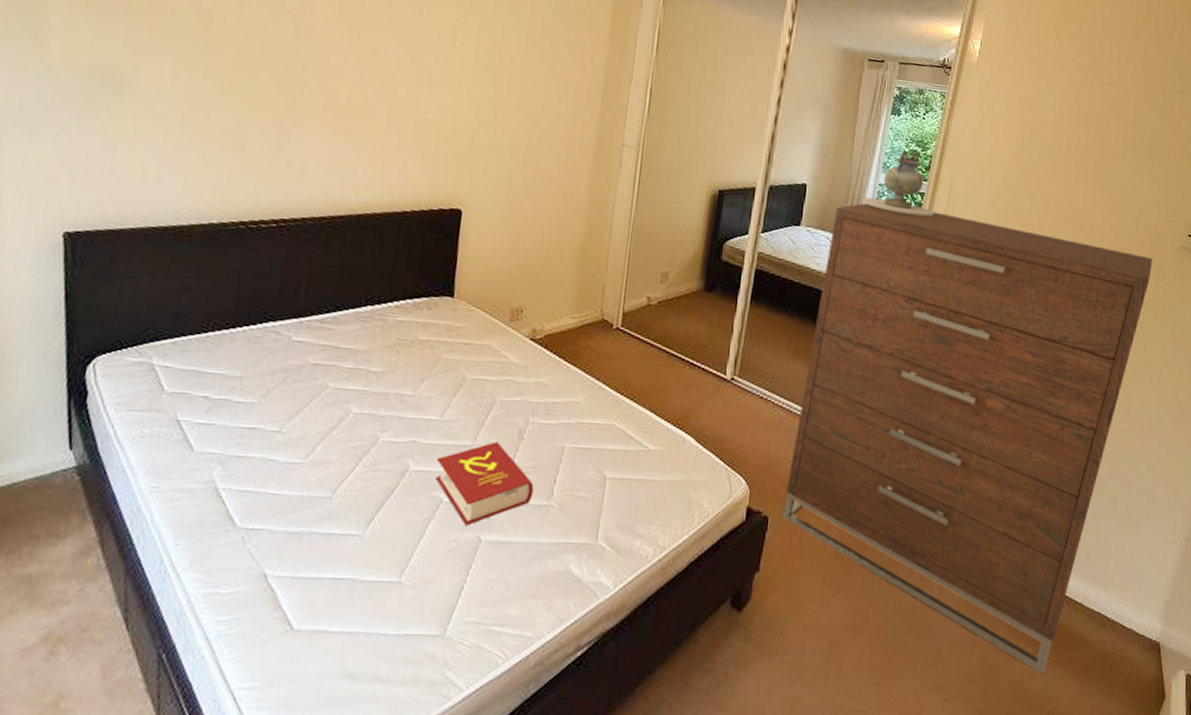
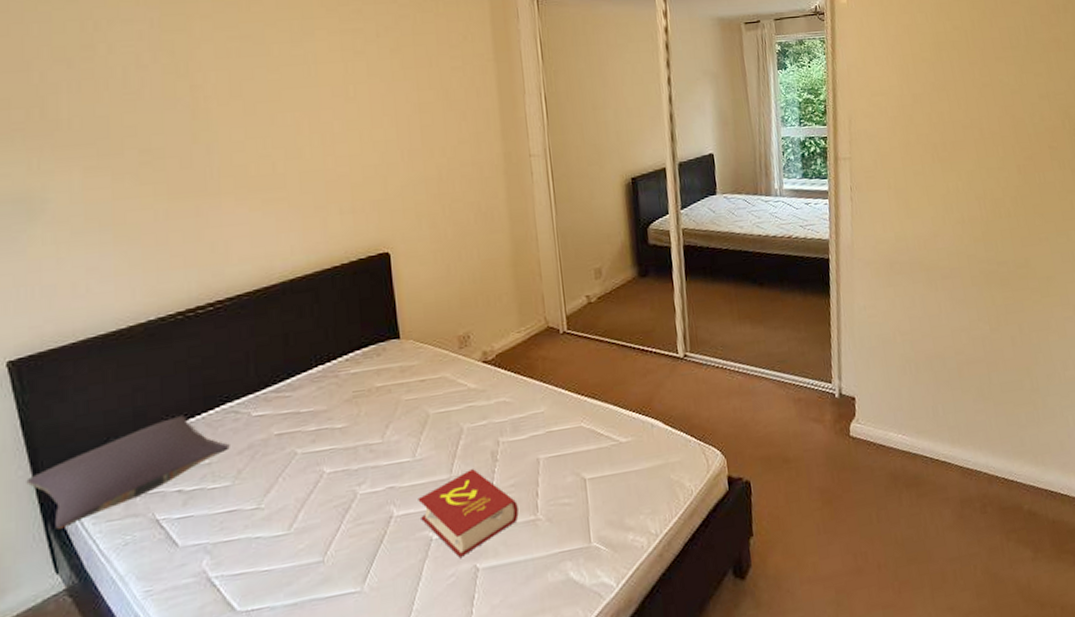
pillow: none [58,324,264,407] -> present [26,416,230,529]
dresser: present [783,203,1153,674] -> none [746,149,1058,572]
decorative vase: present [862,150,934,217] -> none [769,100,840,162]

